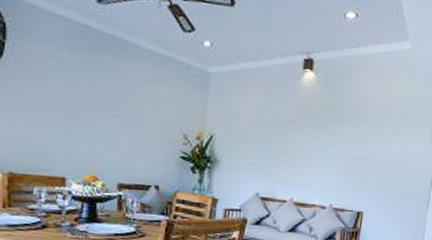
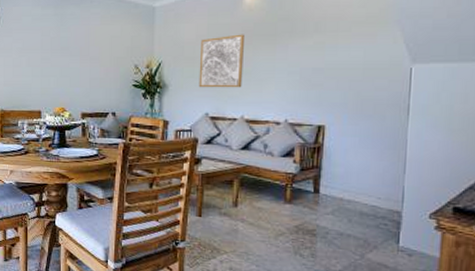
wall art: none [251,114,299,170] -> present [198,34,244,88]

